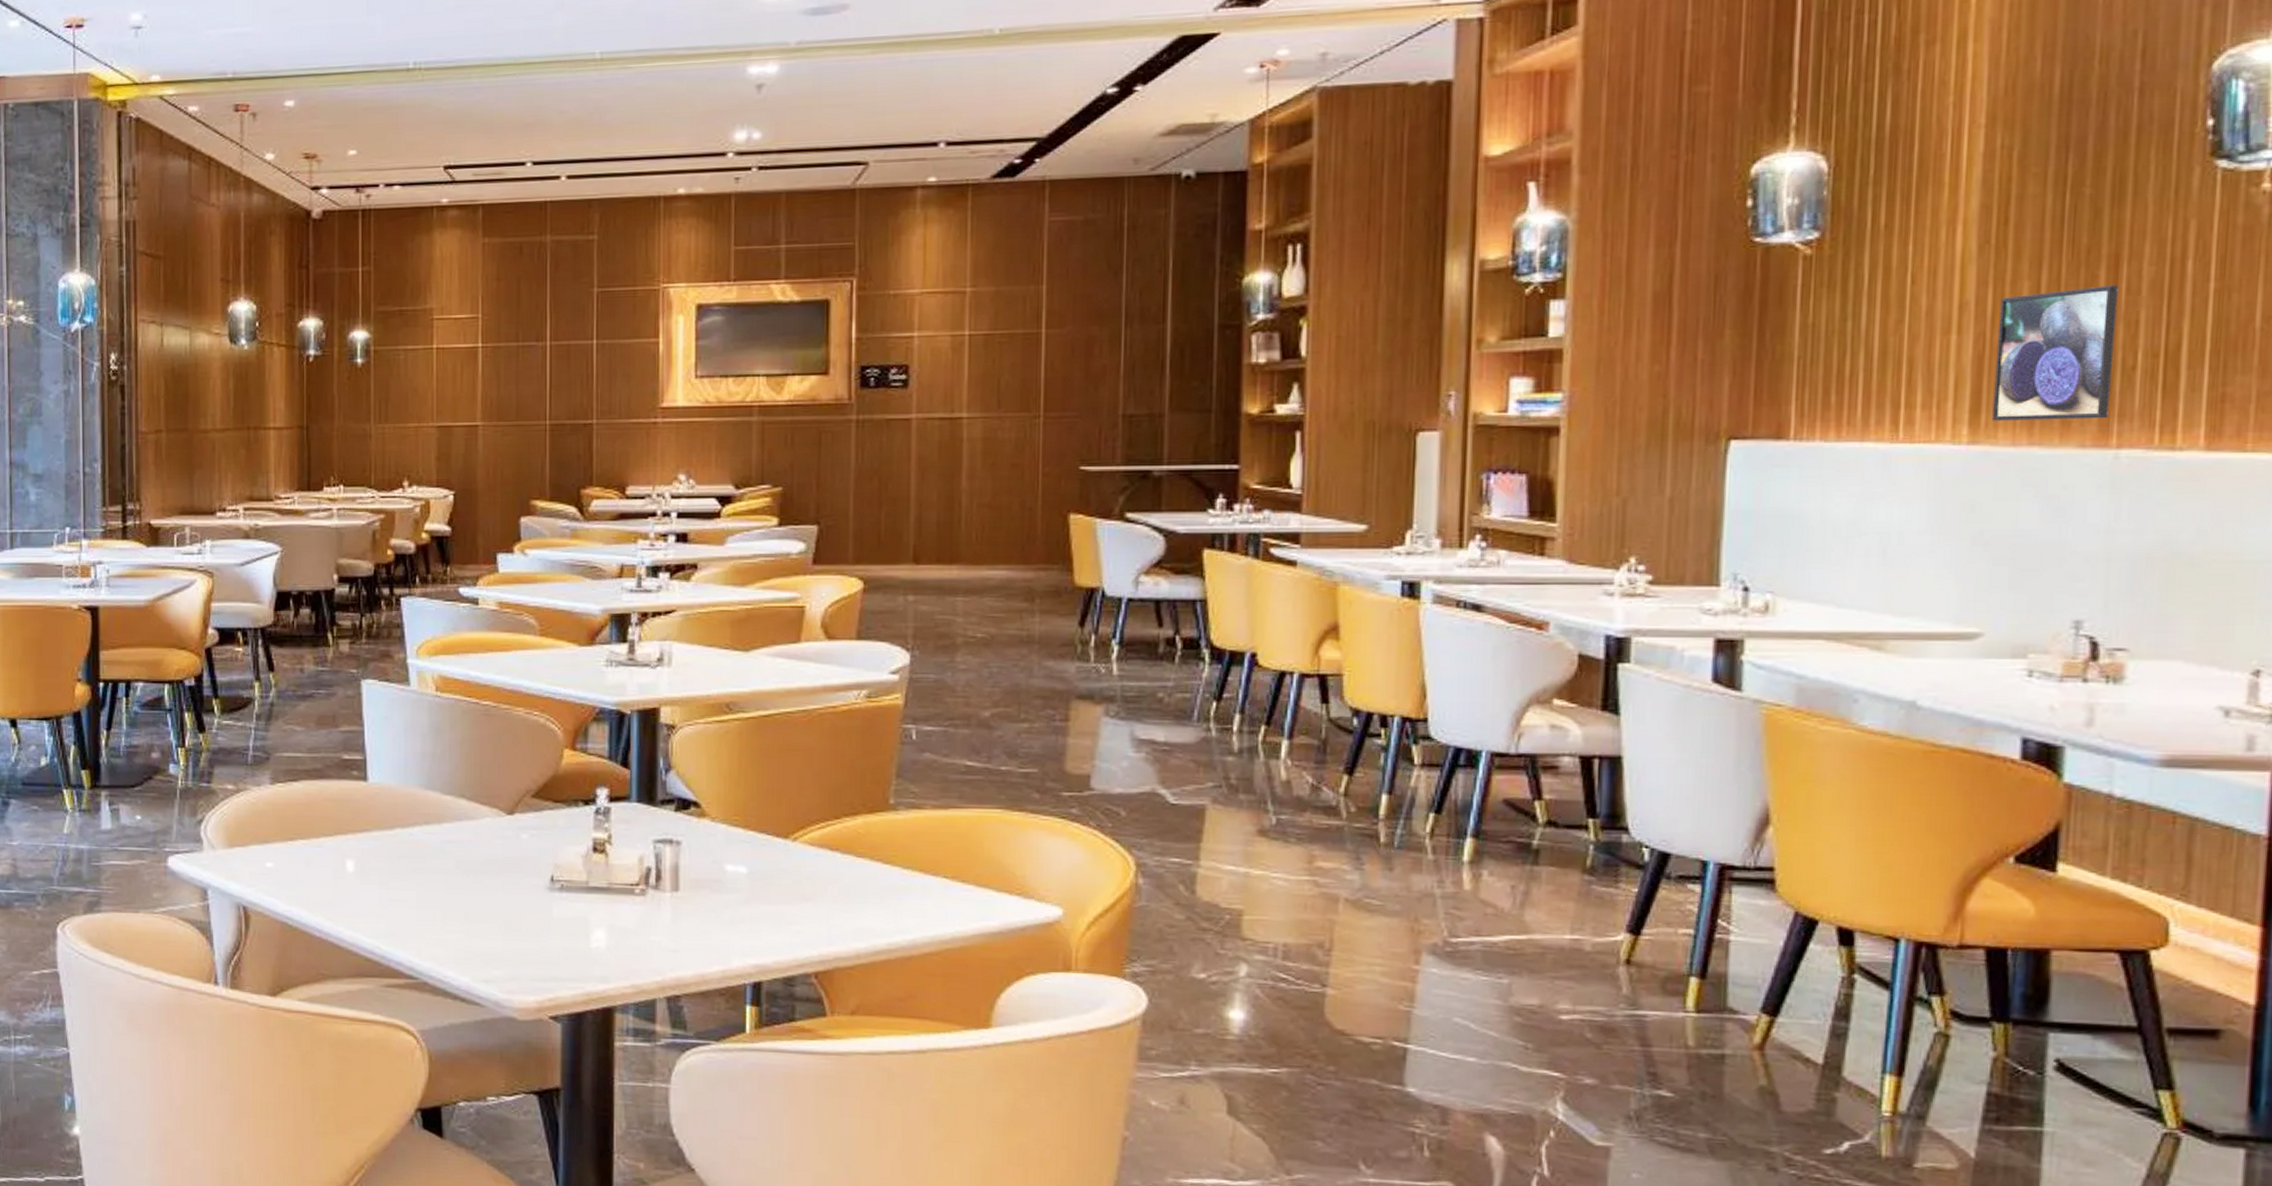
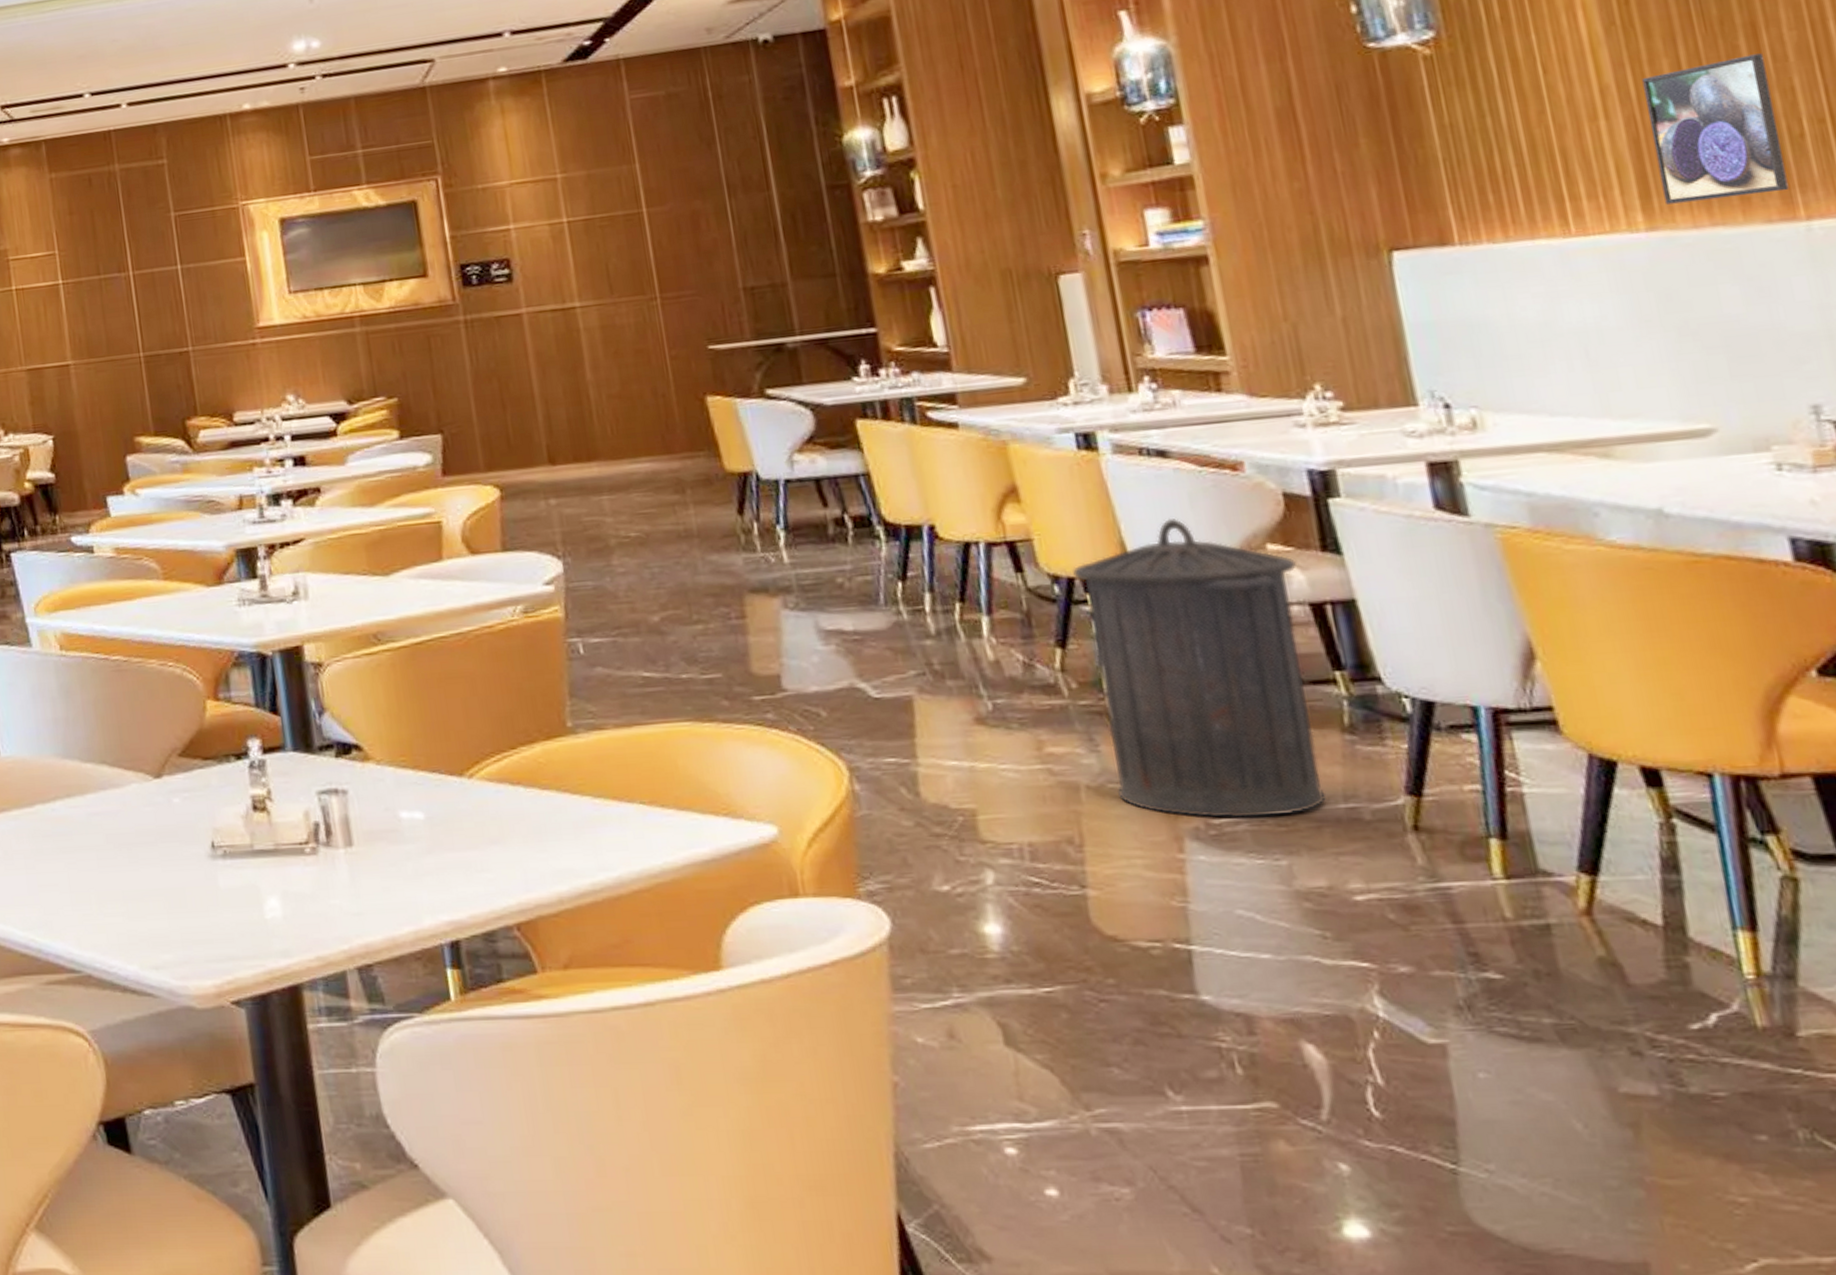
trash can: none [1371,667,1576,941] -> present [1072,518,1327,818]

